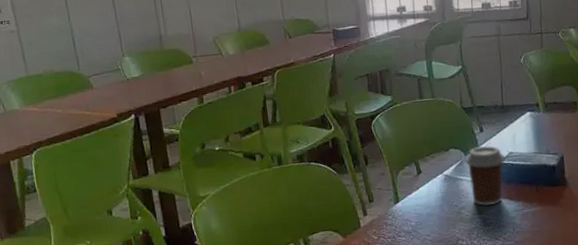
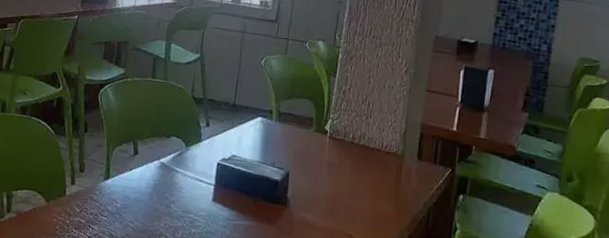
coffee cup: present [464,146,506,207] -> none [183,141,227,207]

